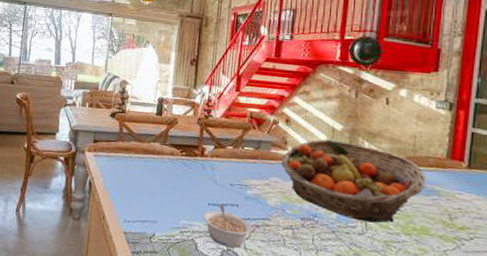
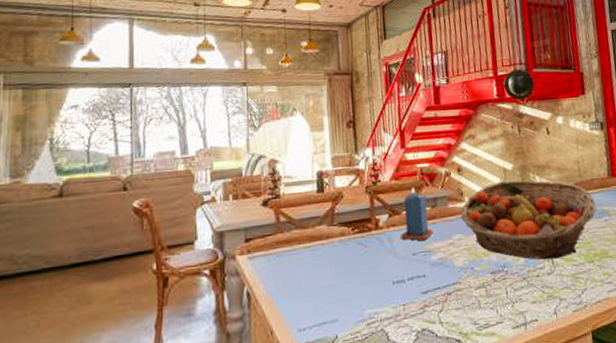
legume: present [203,203,252,248] -> none [389,278,445,327]
candle: none [221,127,253,176] -> present [400,187,434,241]

